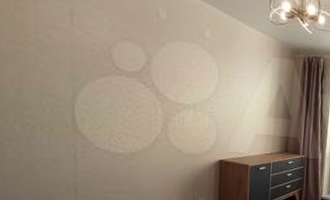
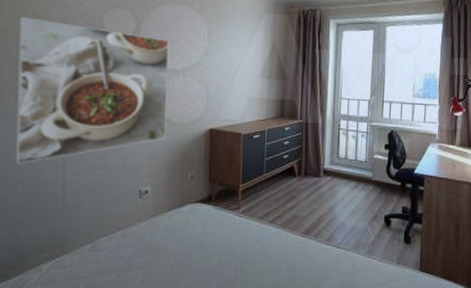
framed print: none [21,42,180,186] -> present [16,16,170,164]

